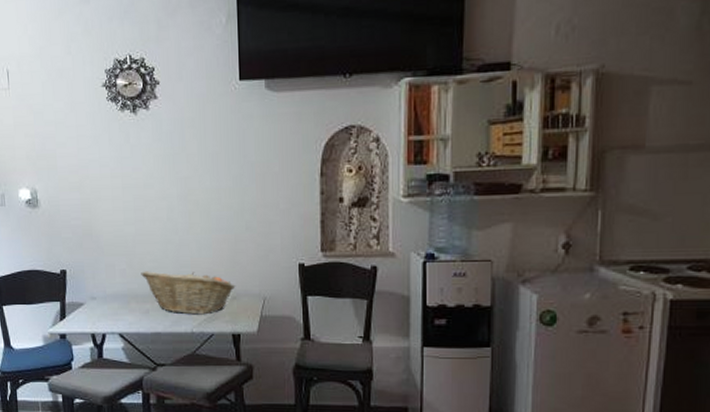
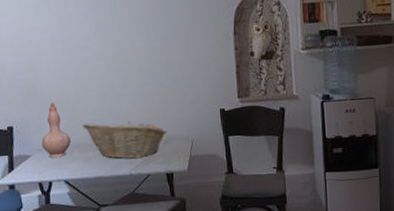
vase: none [96,246,128,307] -> present [41,102,72,157]

